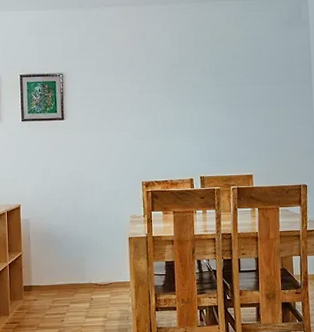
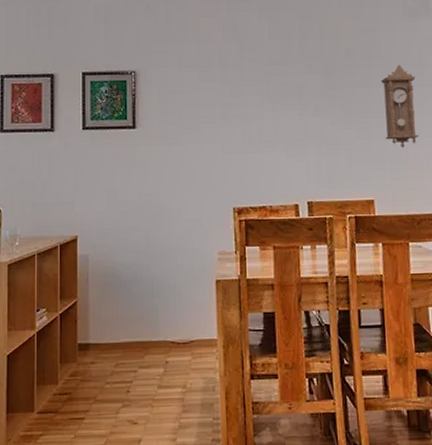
pendulum clock: none [260,66,290,134] -> present [381,65,419,149]

